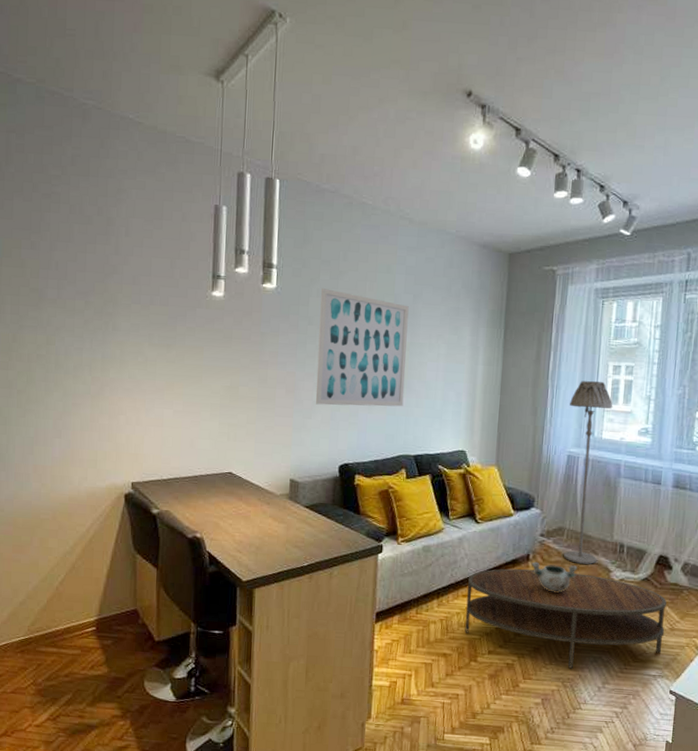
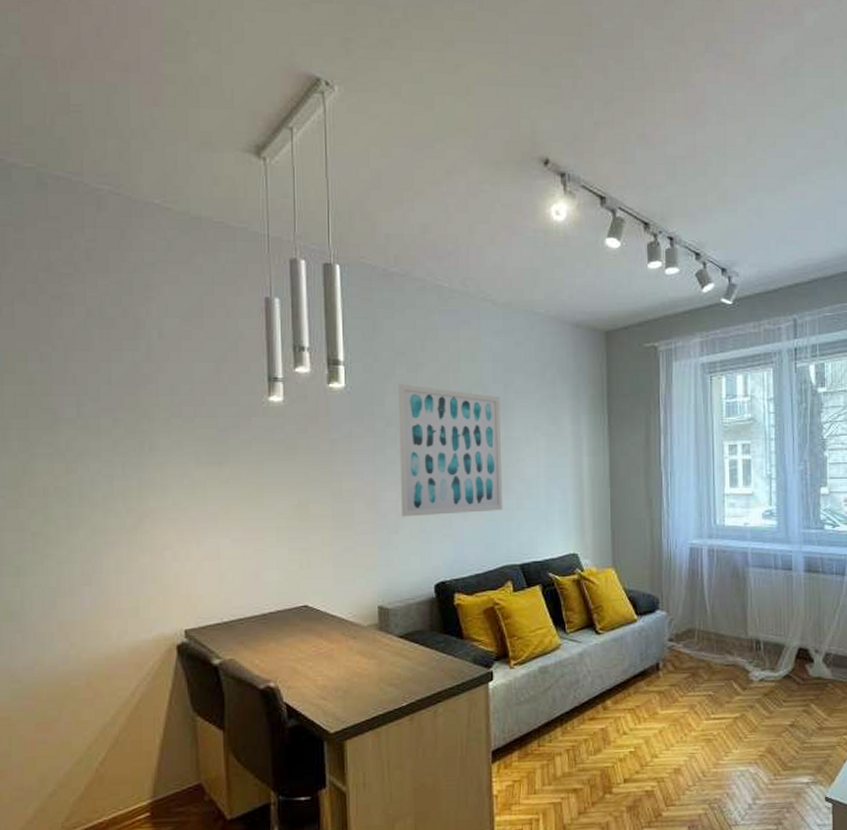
coffee table: present [465,568,667,669] -> none [594,678,813,787]
decorative bowl: present [531,561,578,593] -> none [662,670,713,703]
floor lamp: present [563,381,613,564] -> none [687,463,733,667]

